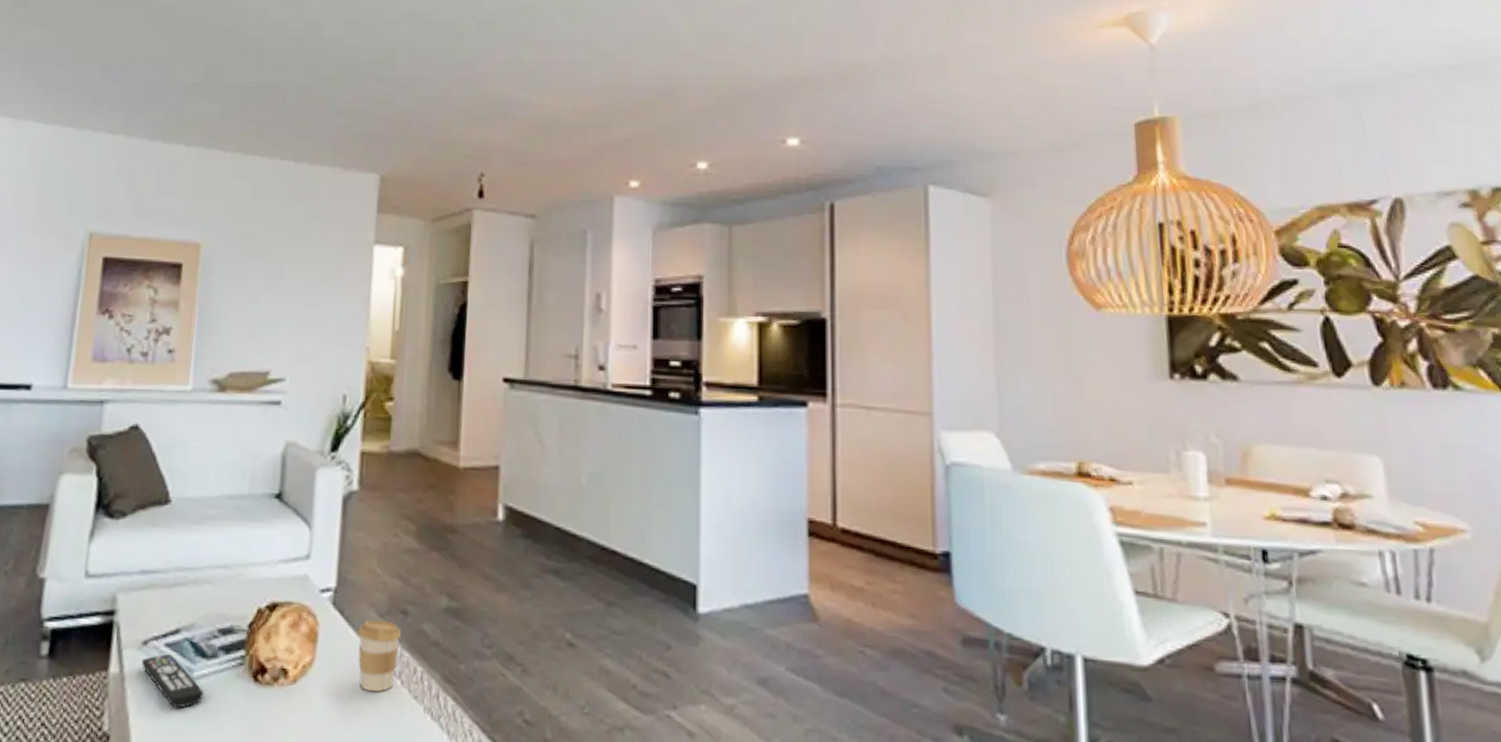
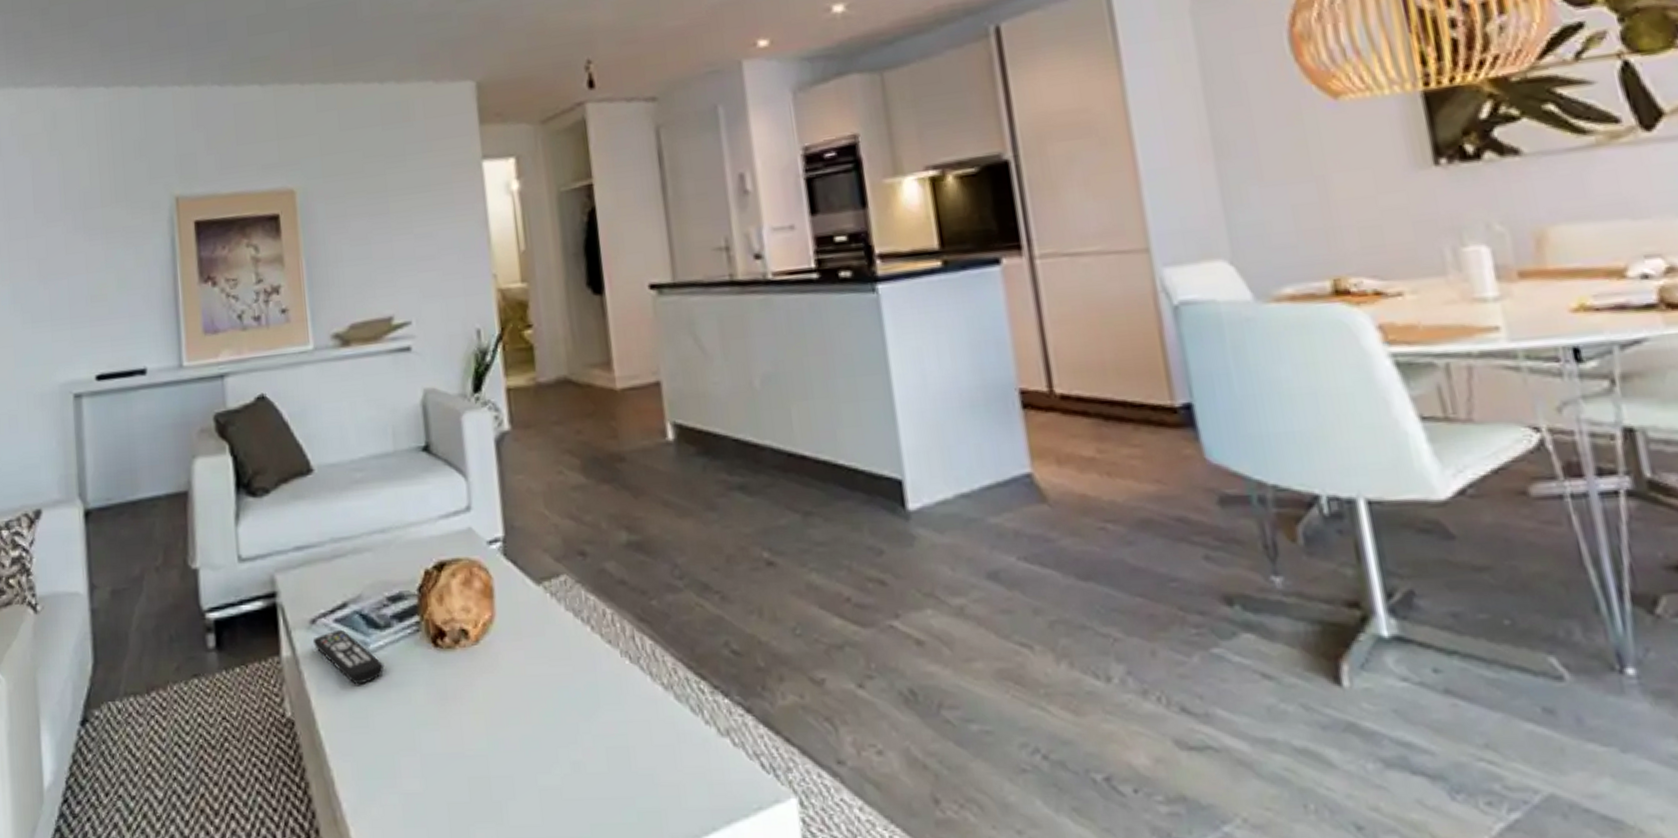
coffee cup: present [358,620,402,692] -> none [535,565,584,642]

